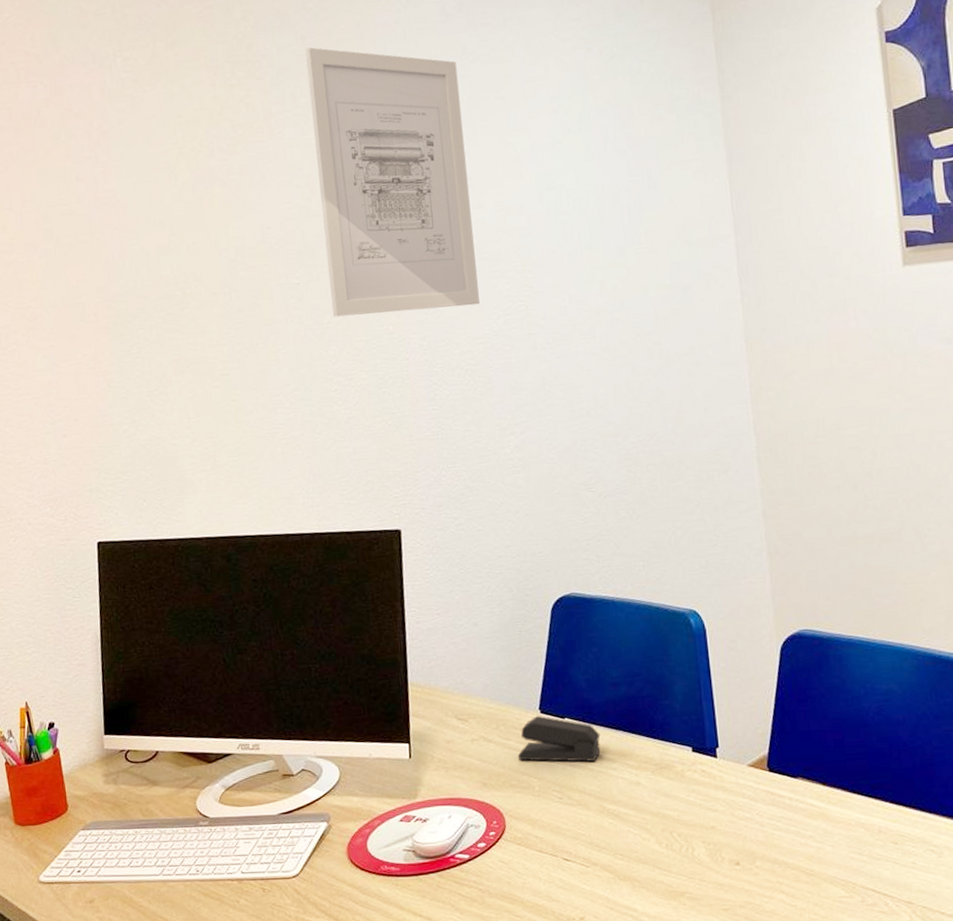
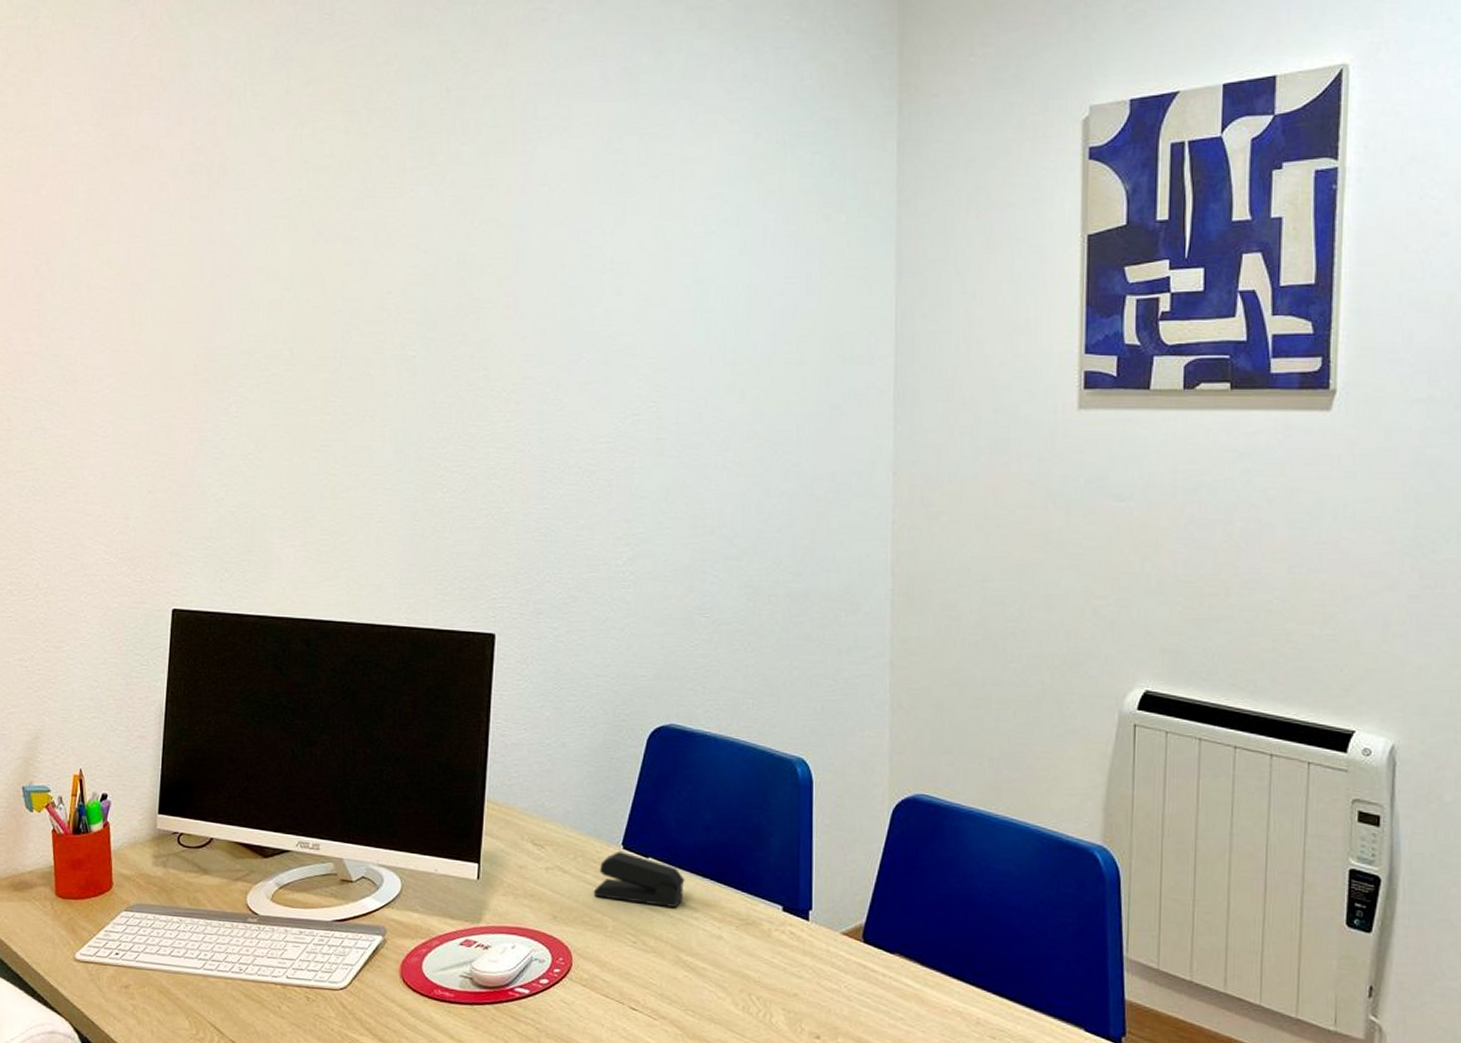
wall art: present [305,47,480,317] -> none [447,101,611,401]

